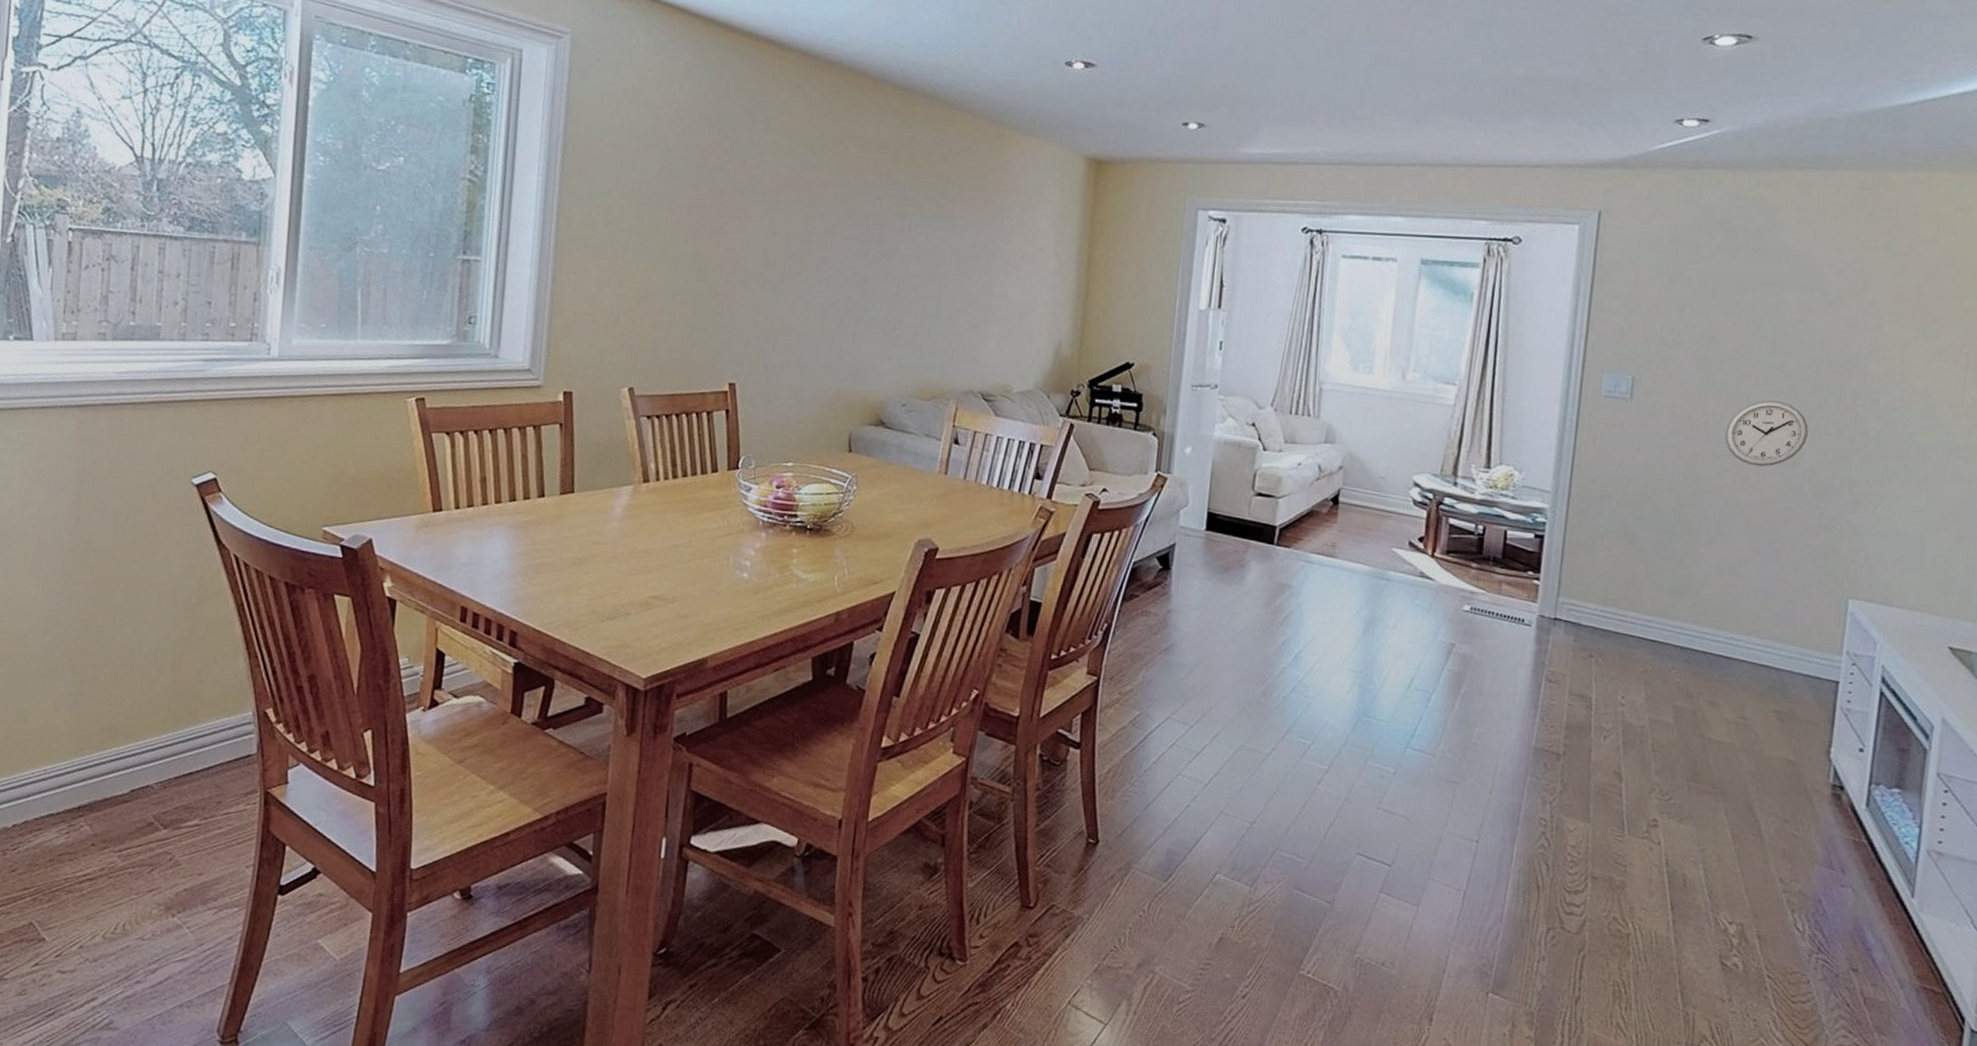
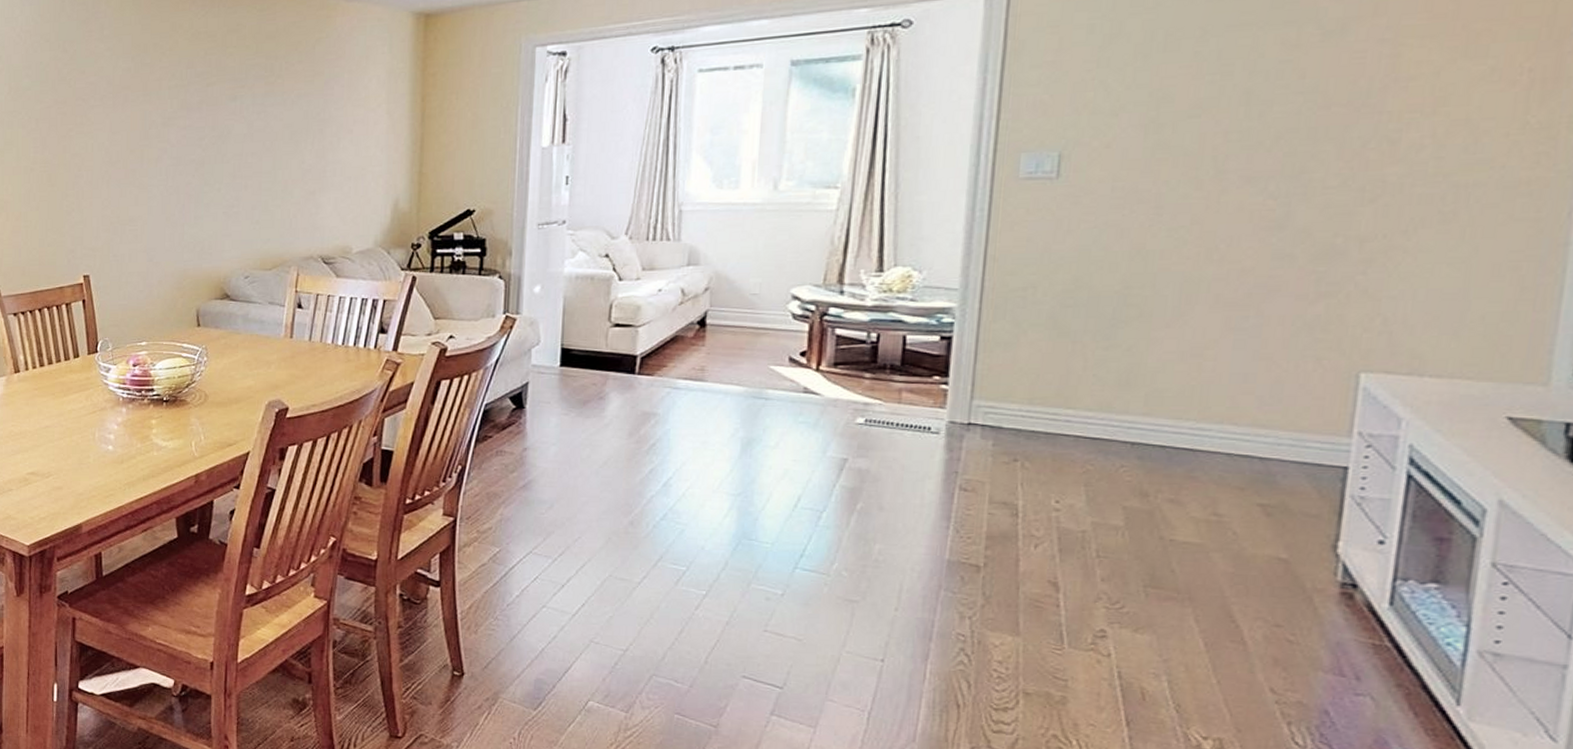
wall clock: present [1724,400,1809,467] -> none [1183,157,1299,234]

